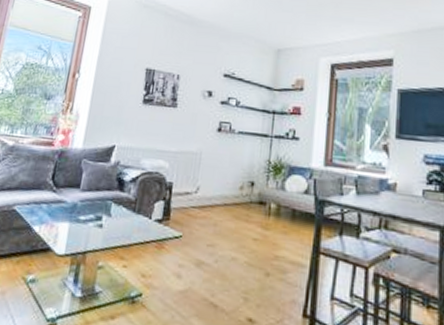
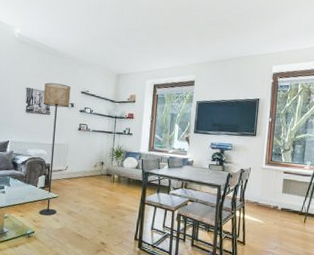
floor lamp: none [151,61,210,268] -> present [39,82,71,216]

